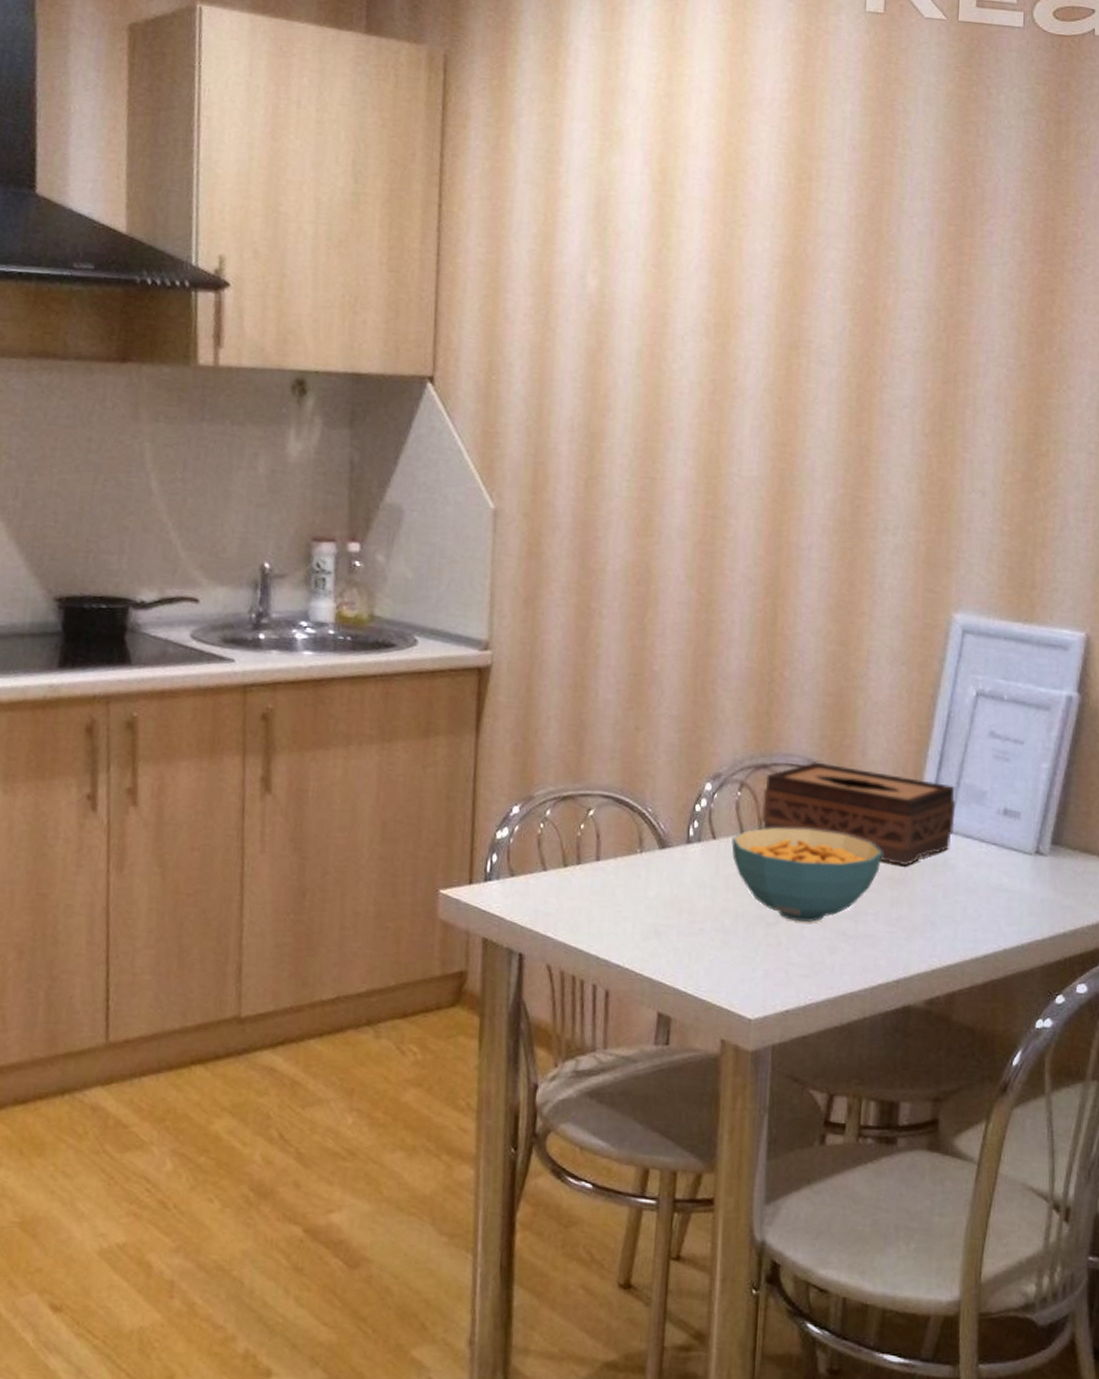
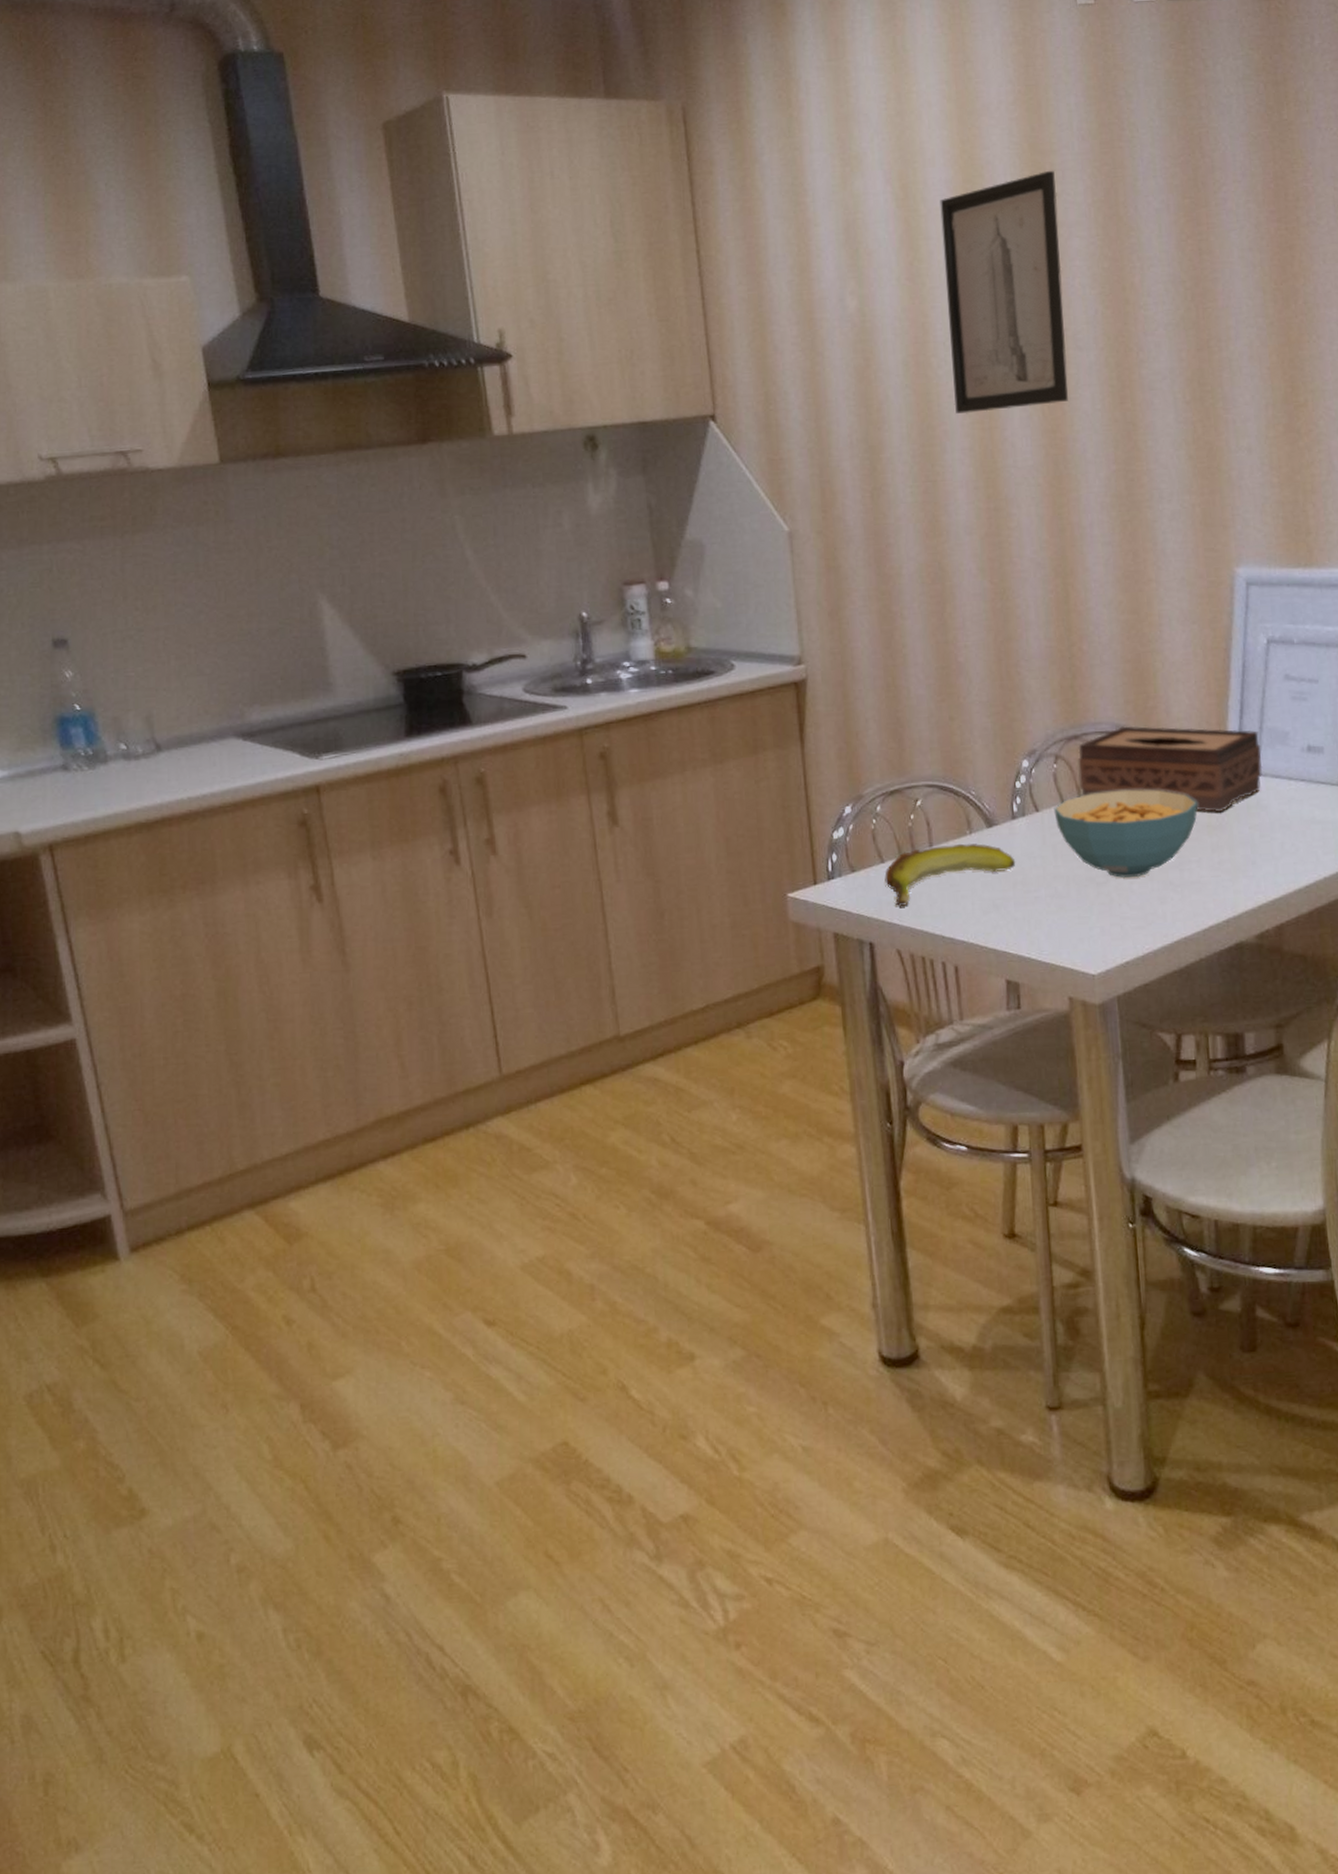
banana: none [544,860,685,919] -> present [884,843,1016,906]
wall art: none [684,176,820,416] -> present [940,170,1068,414]

